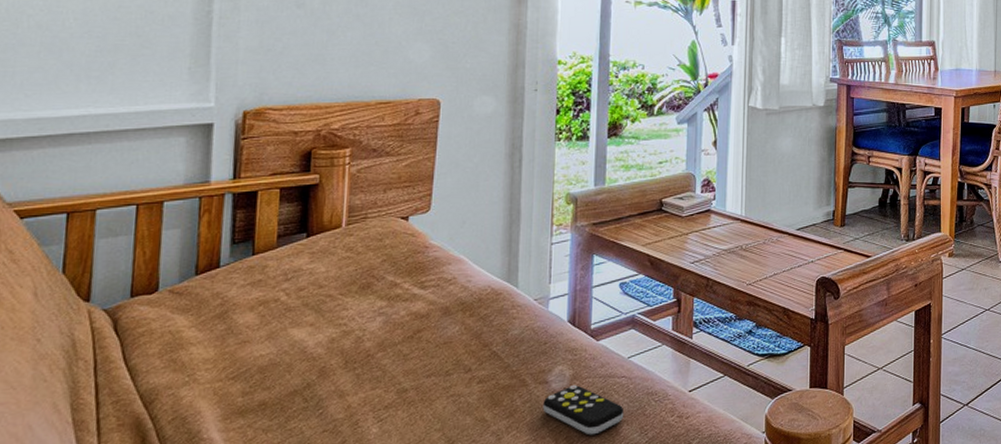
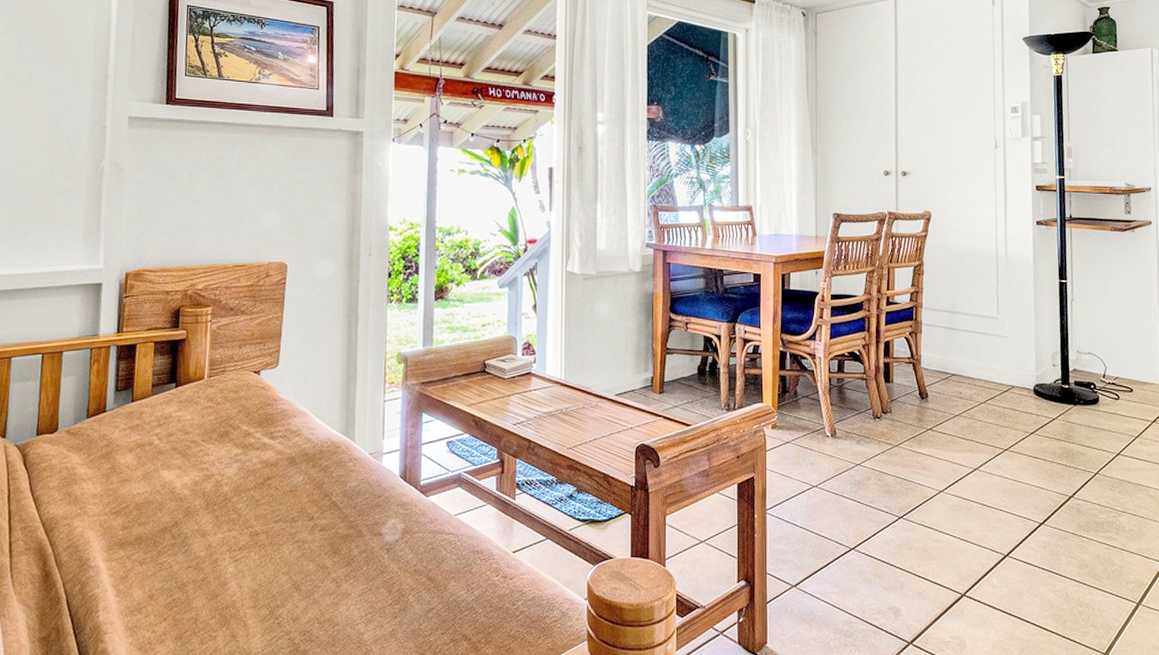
remote control: present [542,385,625,435] -> none [377,539,452,589]

